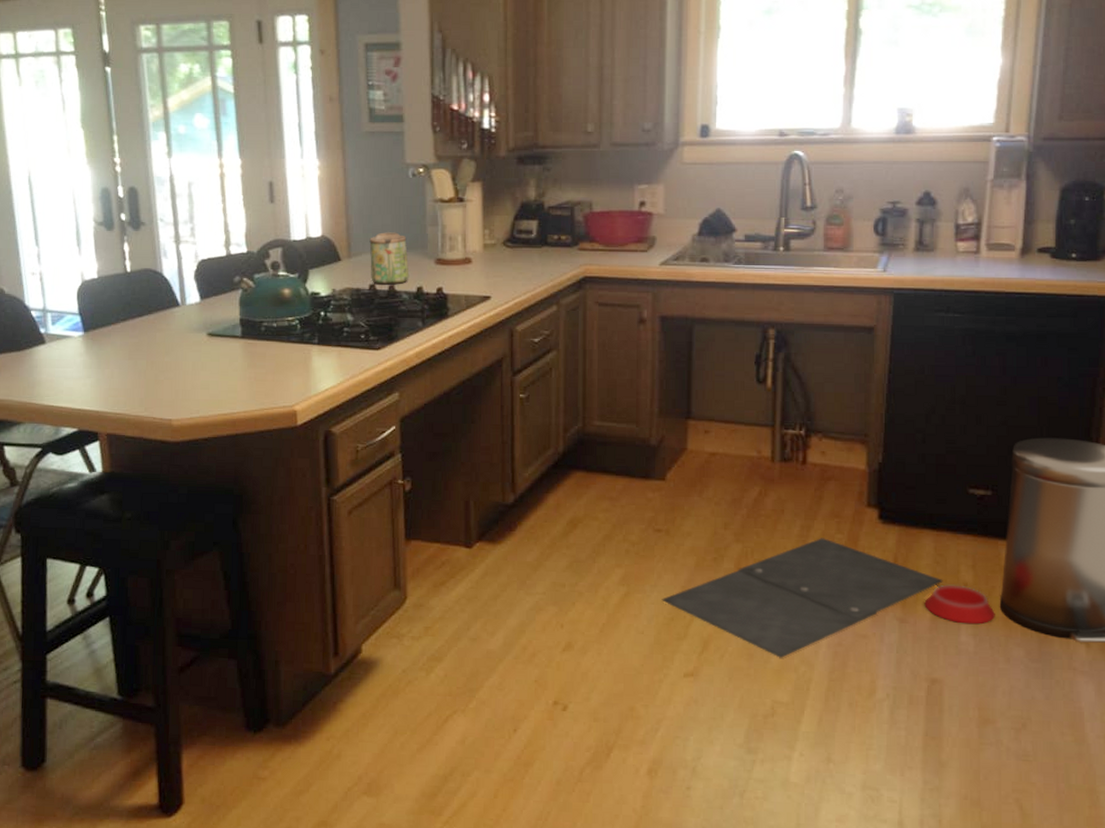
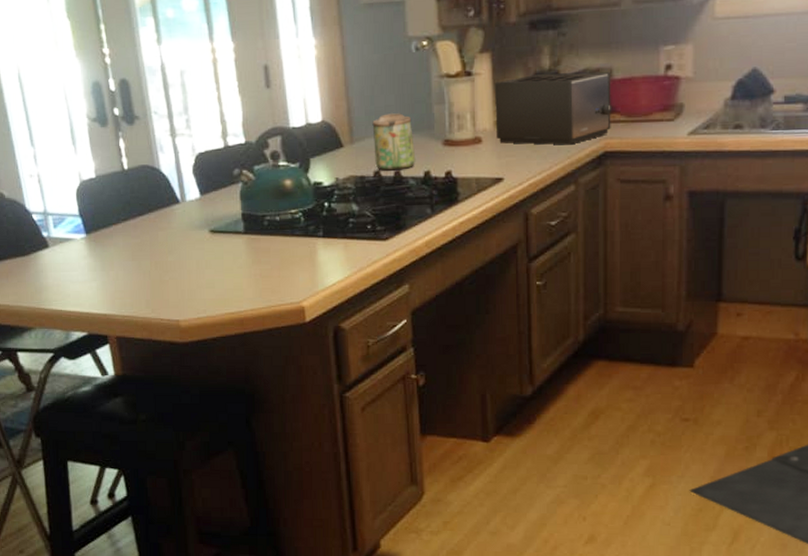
toaster: none [484,203,591,269] -> present [494,71,611,145]

